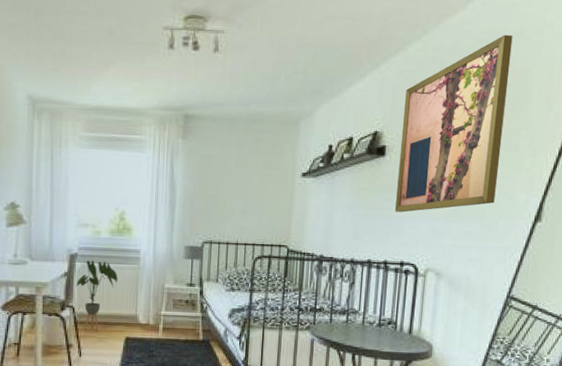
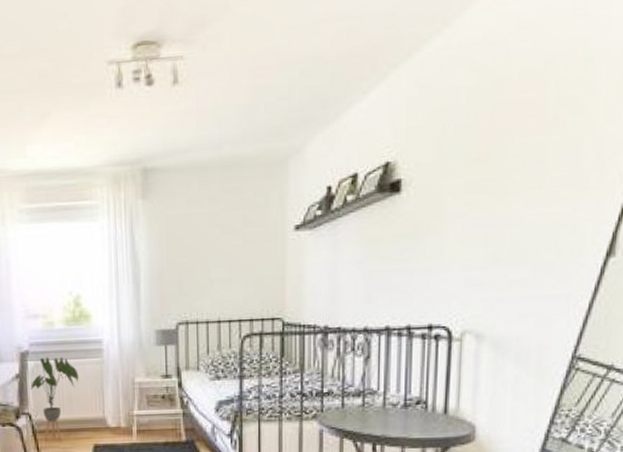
wall art: present [394,34,513,212] -> none [417,11,568,263]

